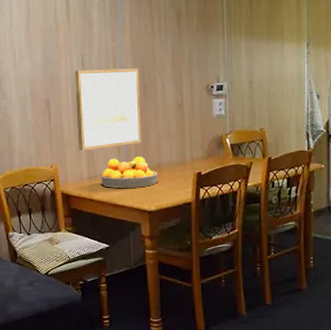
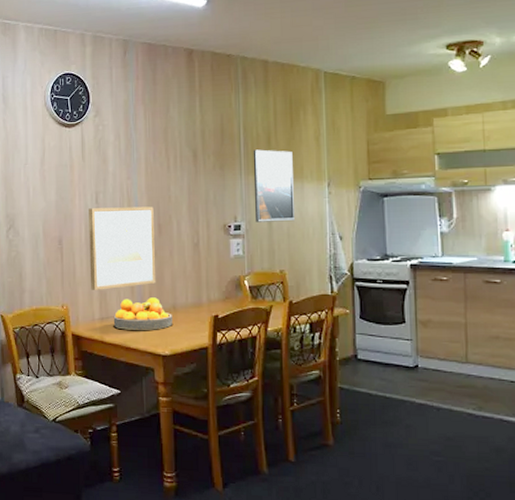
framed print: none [235,10,274,83] -> present [253,149,294,222]

